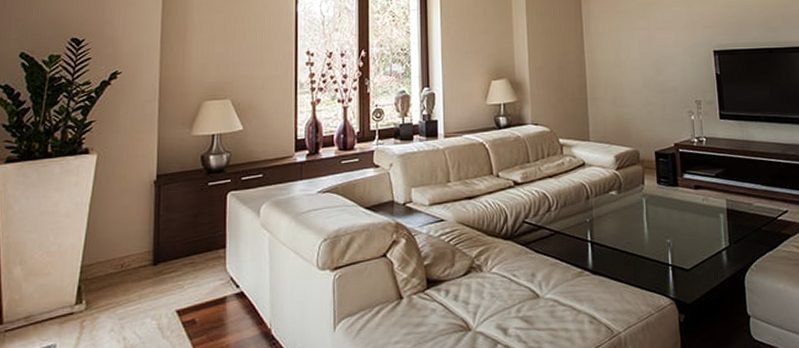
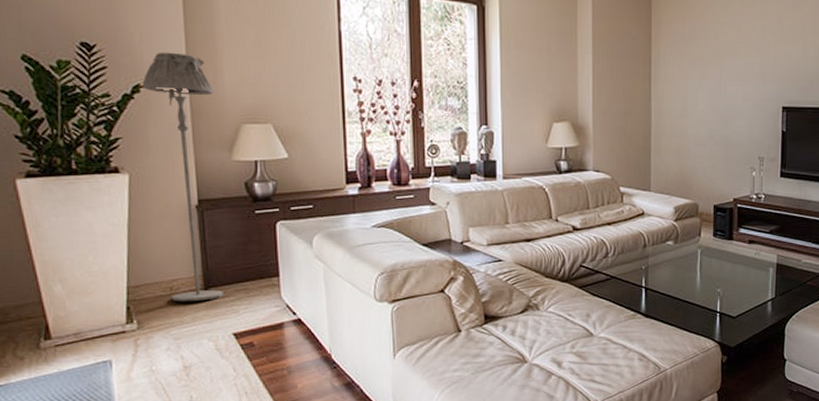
floor lamp: none [119,41,181,279] -> present [142,51,223,302]

